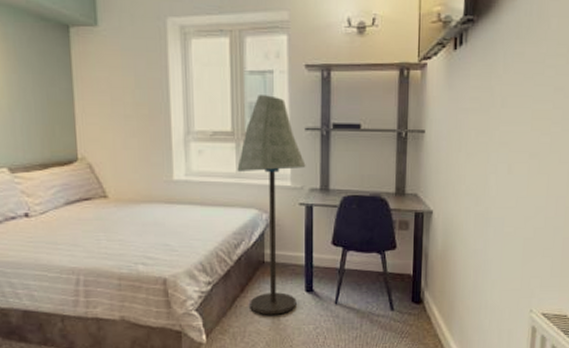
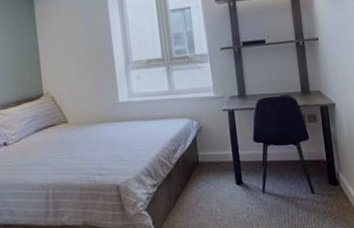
floor lamp: present [237,94,306,315] -> none [169,26,230,209]

